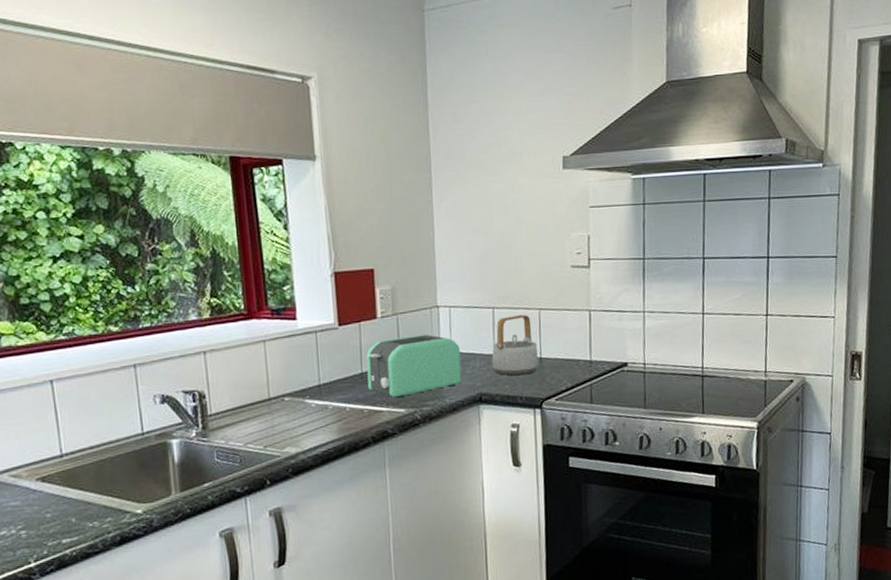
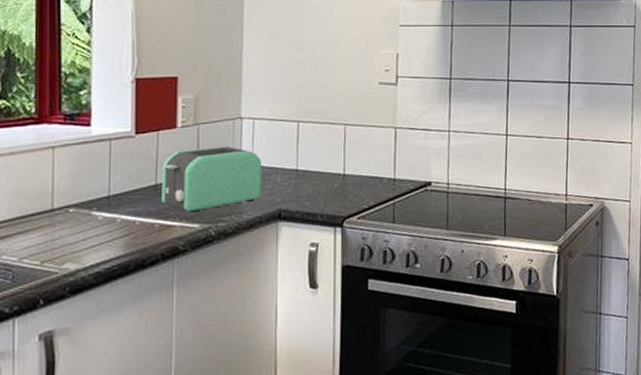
teapot: present [491,314,539,376] -> none [293,129,341,192]

